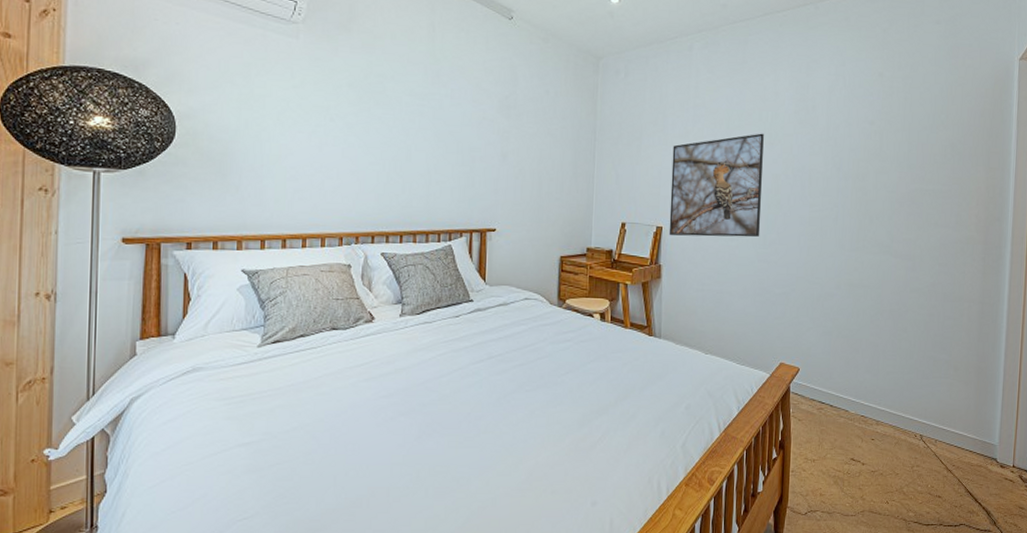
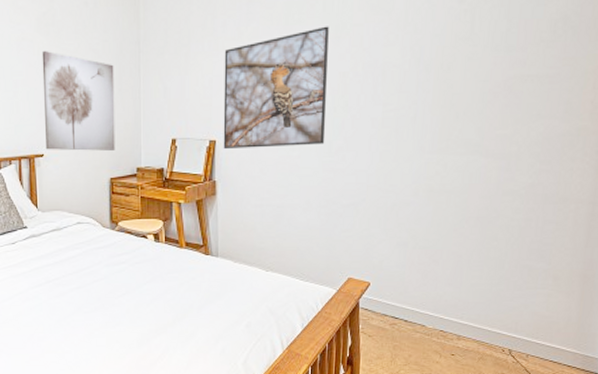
wall art: none [499,131,571,230] -> present [41,51,115,151]

